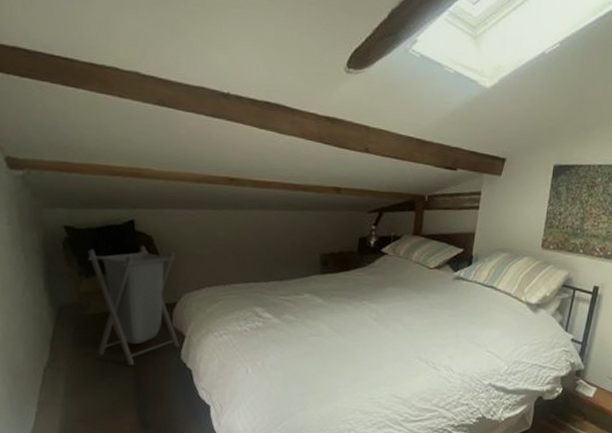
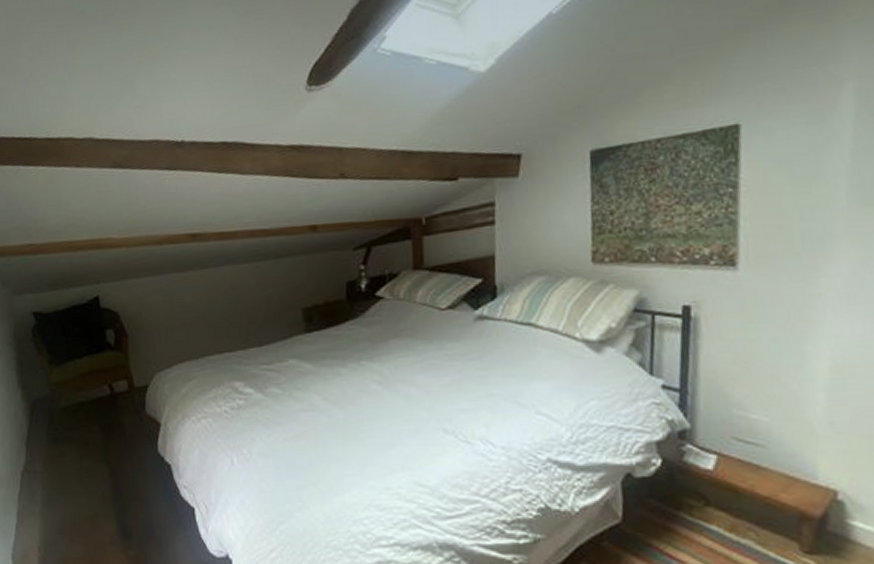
laundry hamper: present [88,245,180,367] -> none [56,323,155,465]

